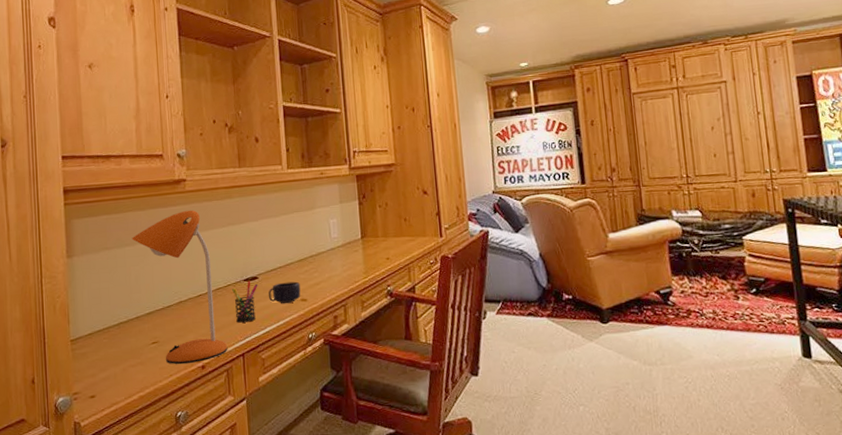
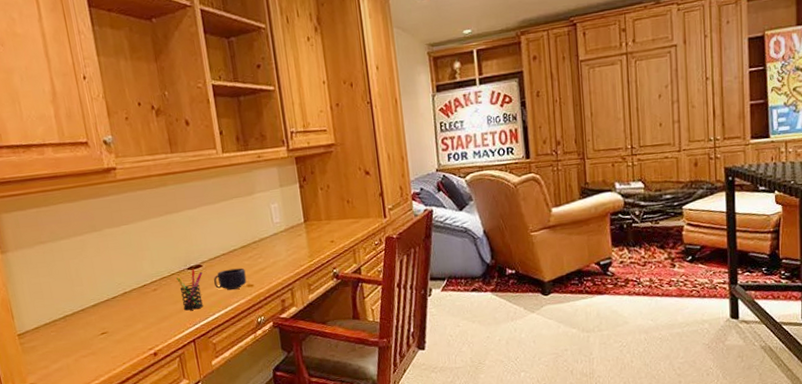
desk lamp: present [131,210,228,365] -> none [66,199,178,353]

